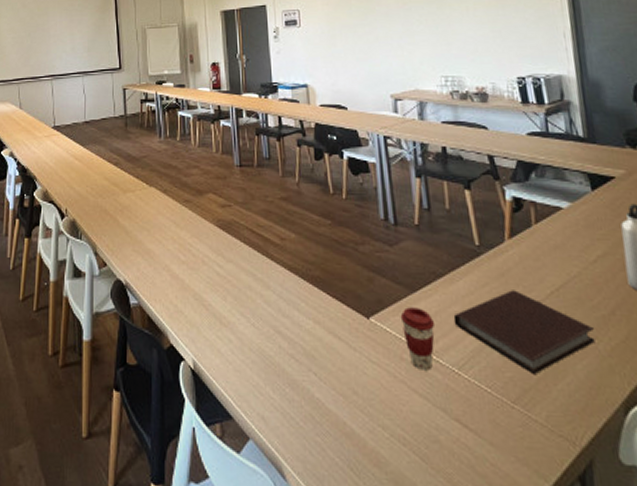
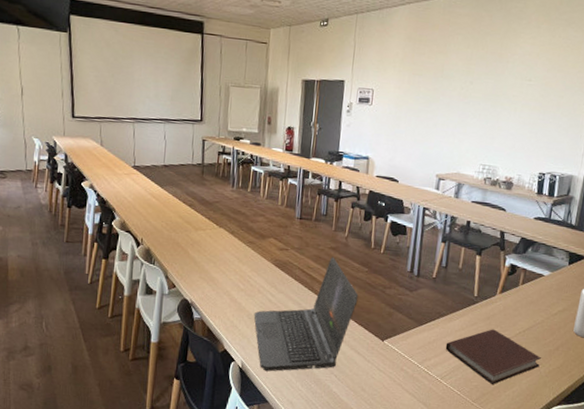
laptop computer: none [201,208,326,373] -> present [253,256,359,372]
coffee cup: present [400,307,436,371] -> none [407,335,432,378]

